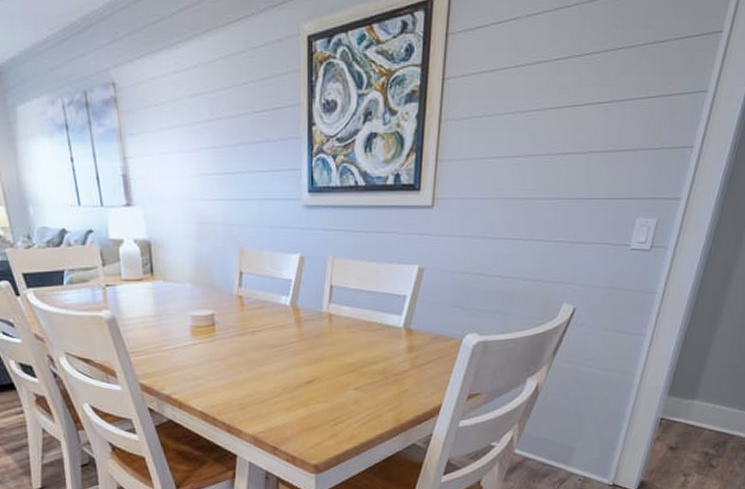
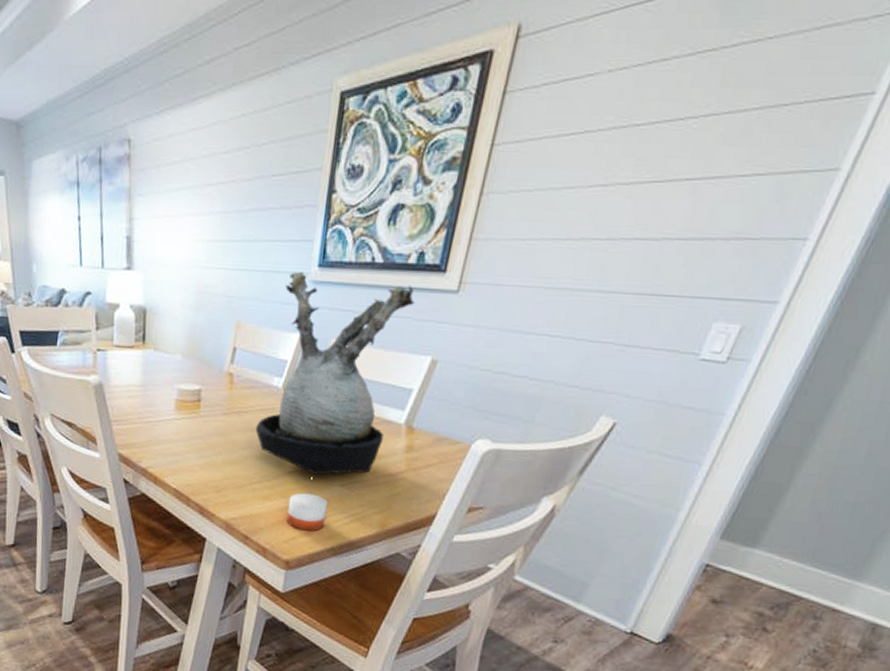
plant: none [270,198,397,382] -> present [255,272,415,475]
candle: none [310,400,346,435] -> present [286,493,328,531]

